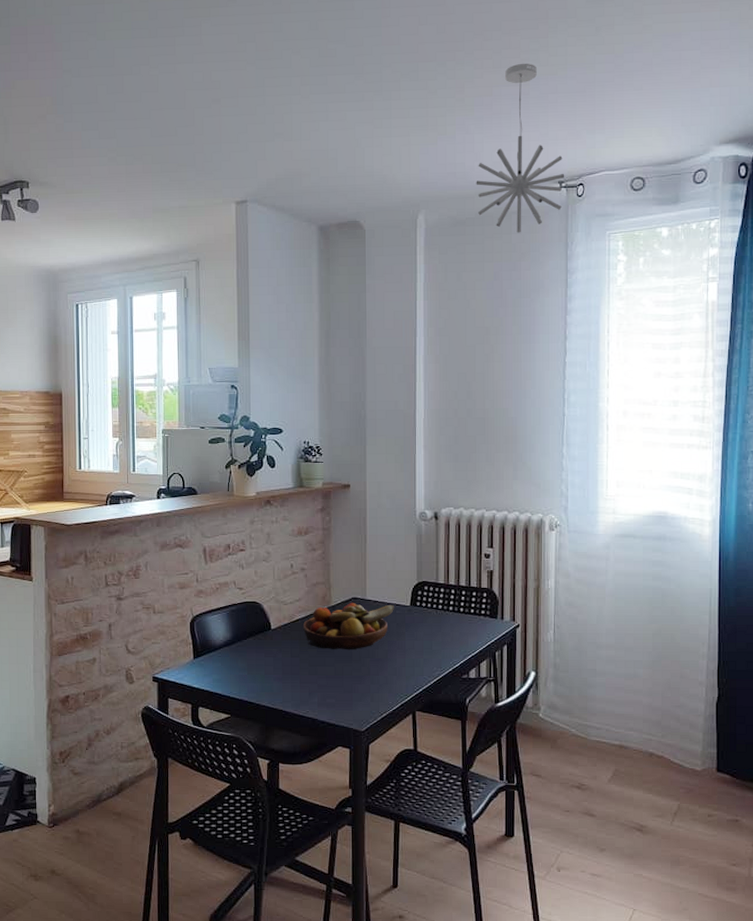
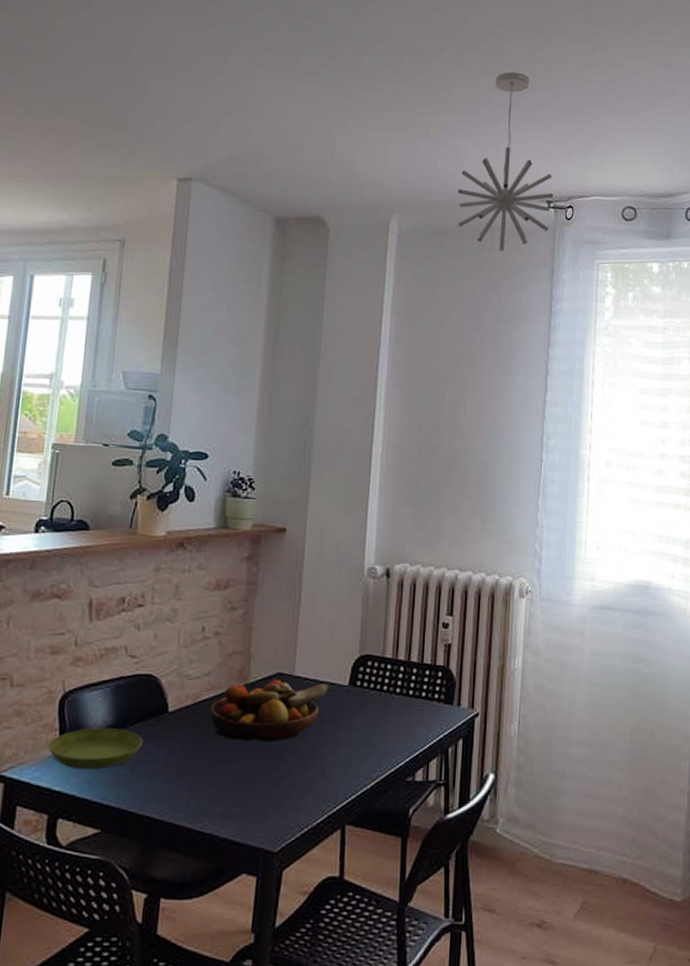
saucer: none [185,642,254,672] -> present [47,728,143,770]

